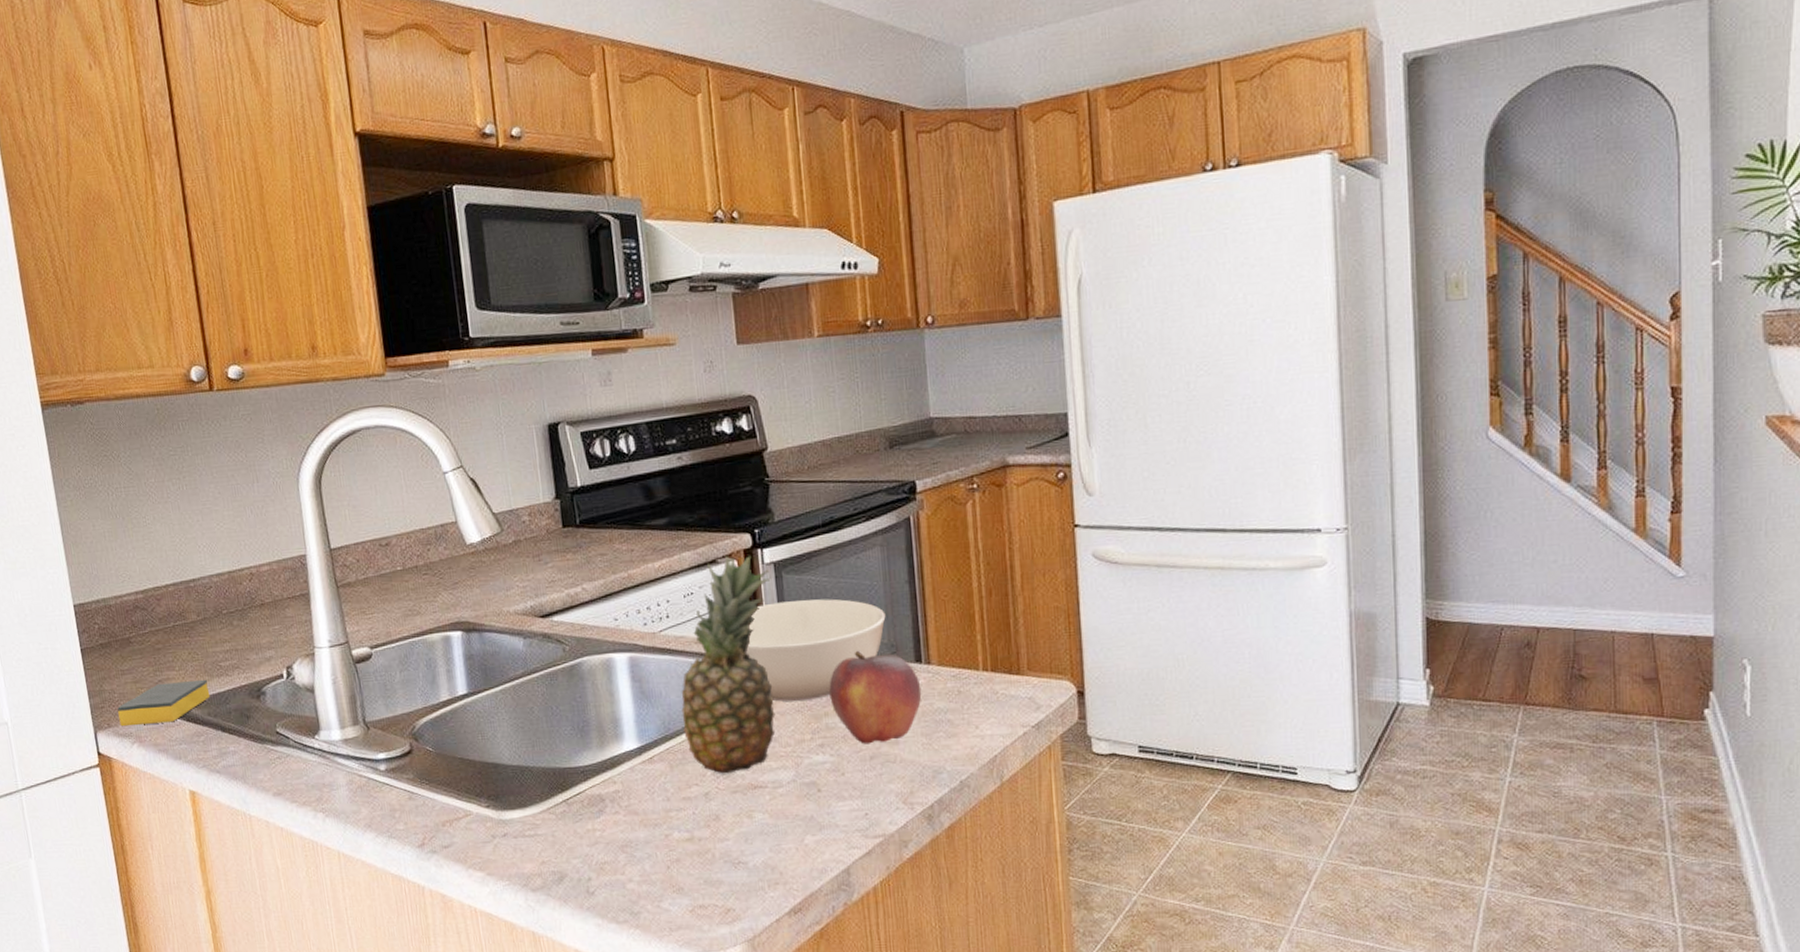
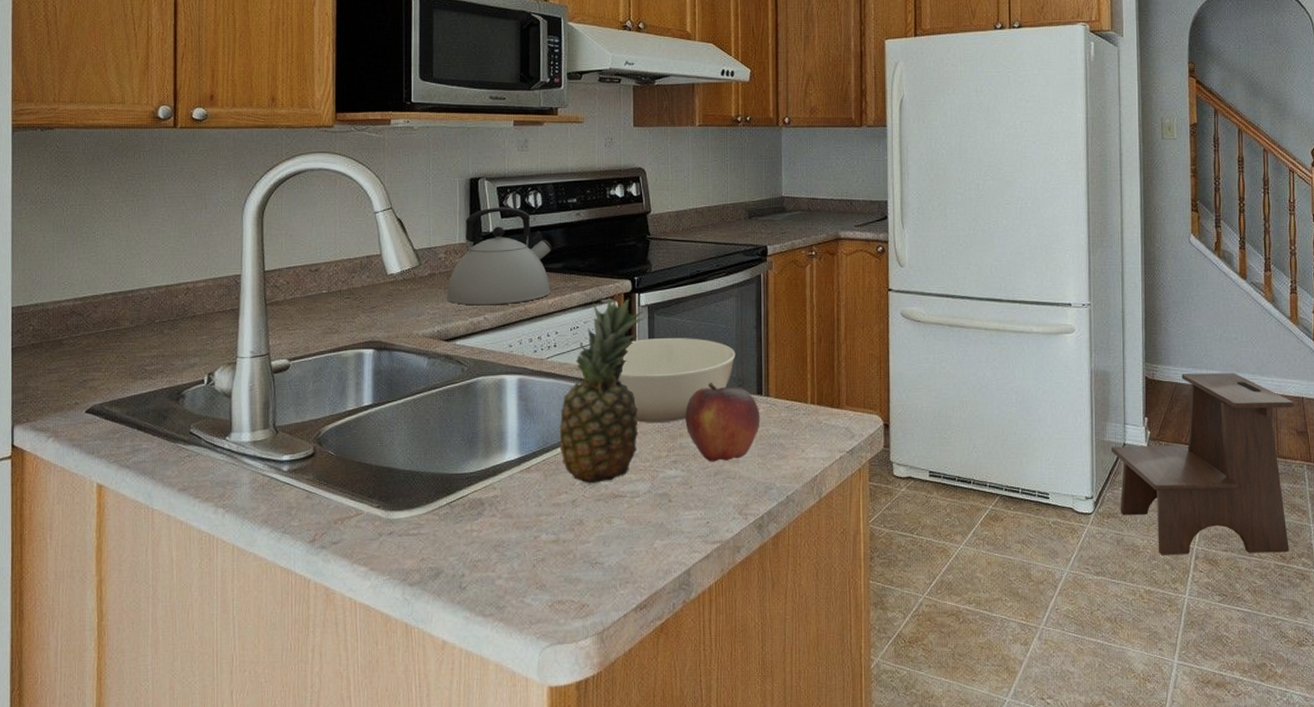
sponge: present [117,679,211,727] -> none [39,381,132,422]
kettle: none [536,455,656,575] -> present [447,207,552,306]
step stool: none [1380,606,1640,838] -> present [1111,373,1294,554]

